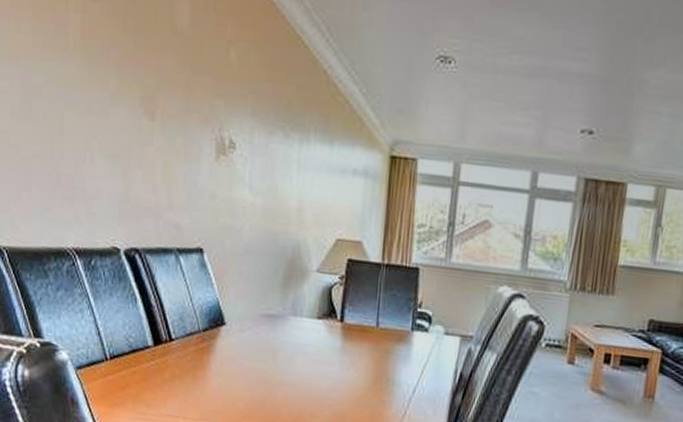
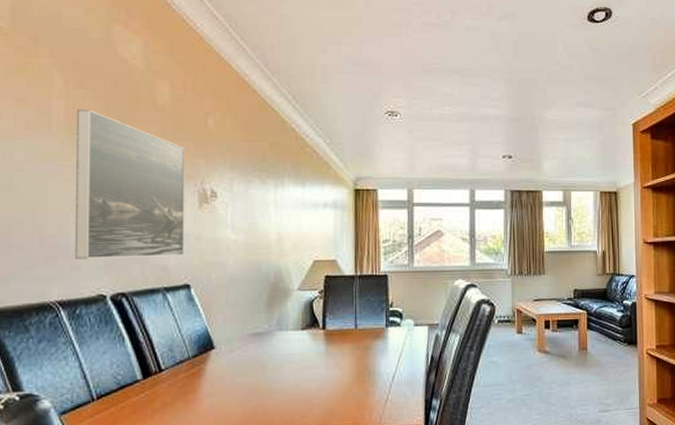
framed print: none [91,26,203,215] -> present [75,109,184,259]

